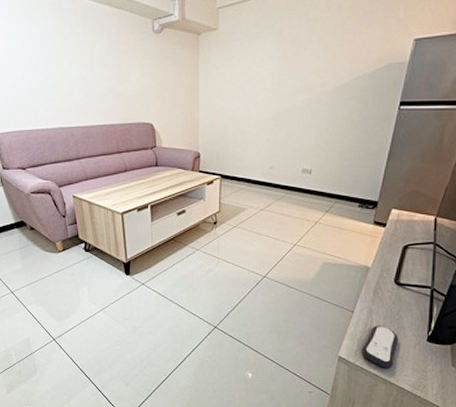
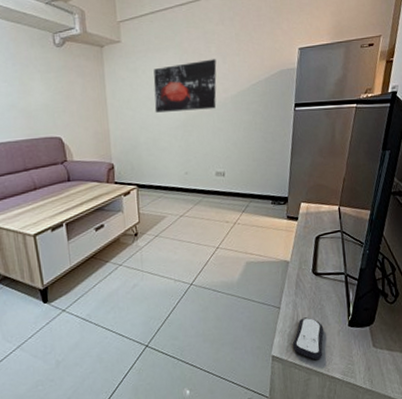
wall art: none [246,49,317,104] -> present [153,59,217,113]

